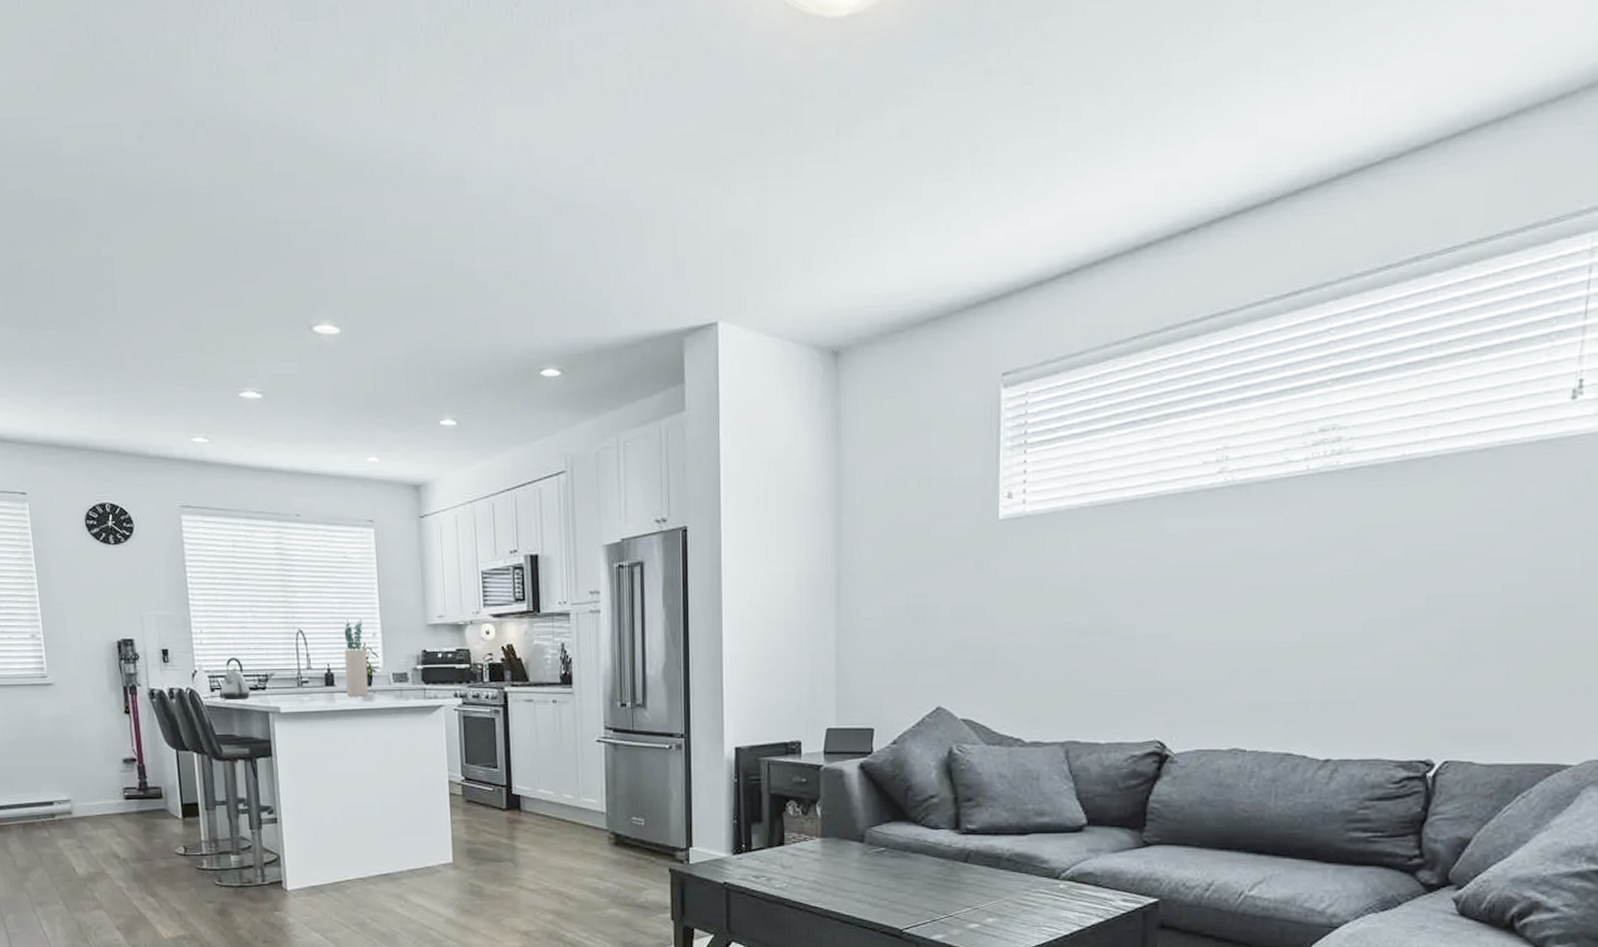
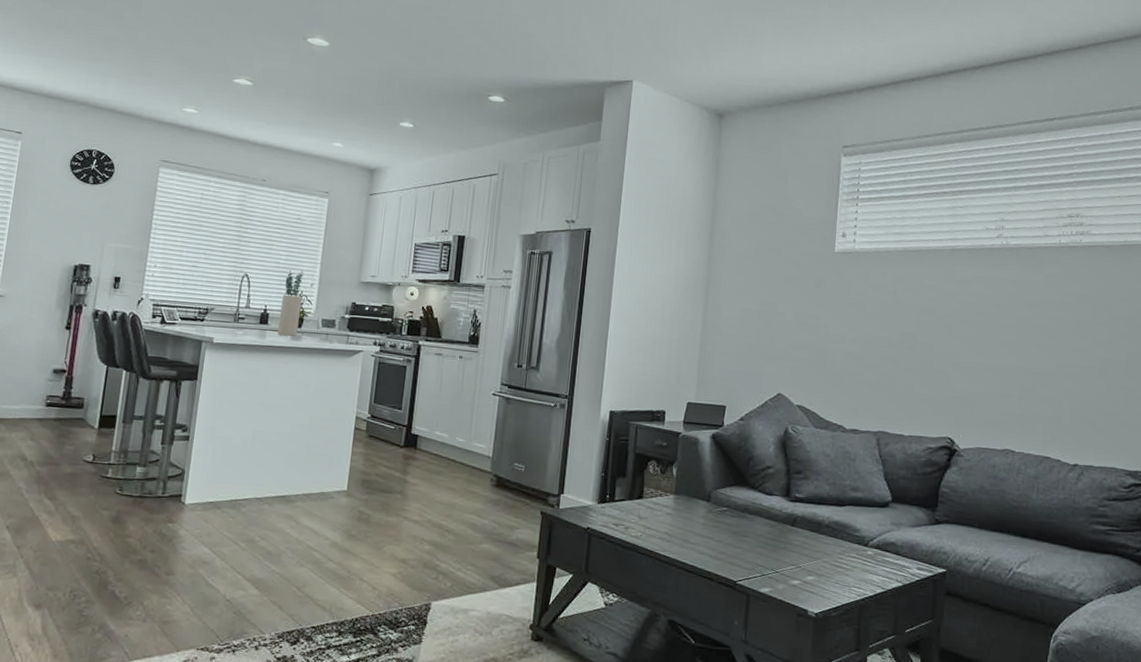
kettle: present [220,656,251,700] -> none [161,290,190,328]

